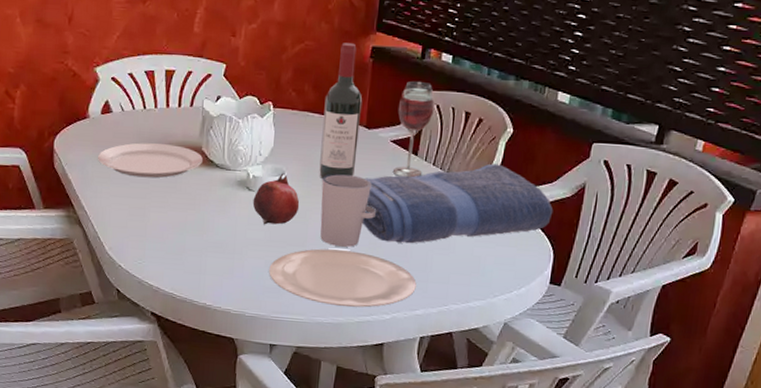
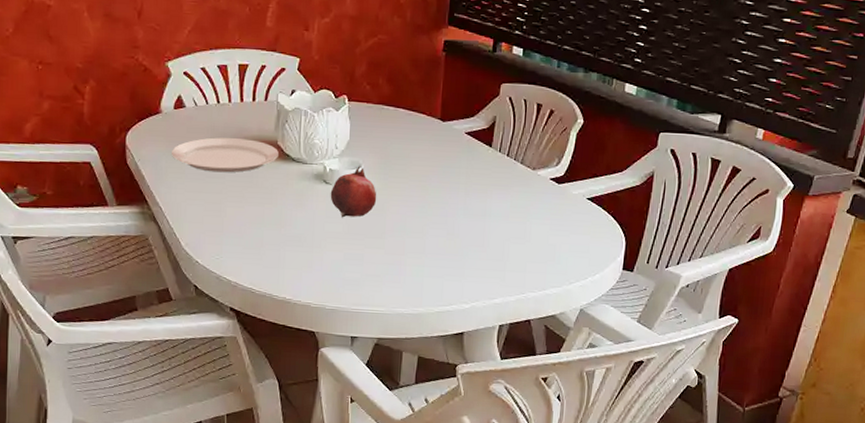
plate: present [269,249,417,308] -> none [348,240,494,298]
wine bottle: present [319,43,362,179] -> none [395,36,436,171]
cup: present [320,174,377,247] -> none [398,166,454,238]
towel: present [362,163,554,244] -> none [439,154,624,234]
wineglass: present [393,80,435,178] -> none [469,73,507,169]

